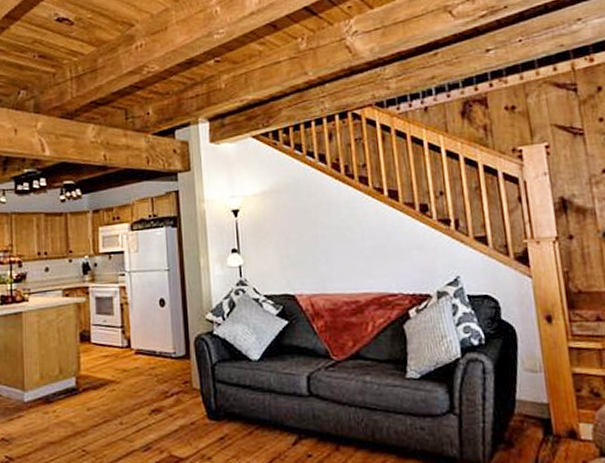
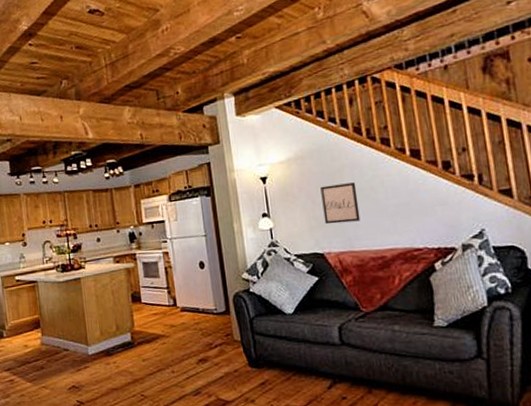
wall art: none [295,221,335,264] -> present [320,182,361,225]

